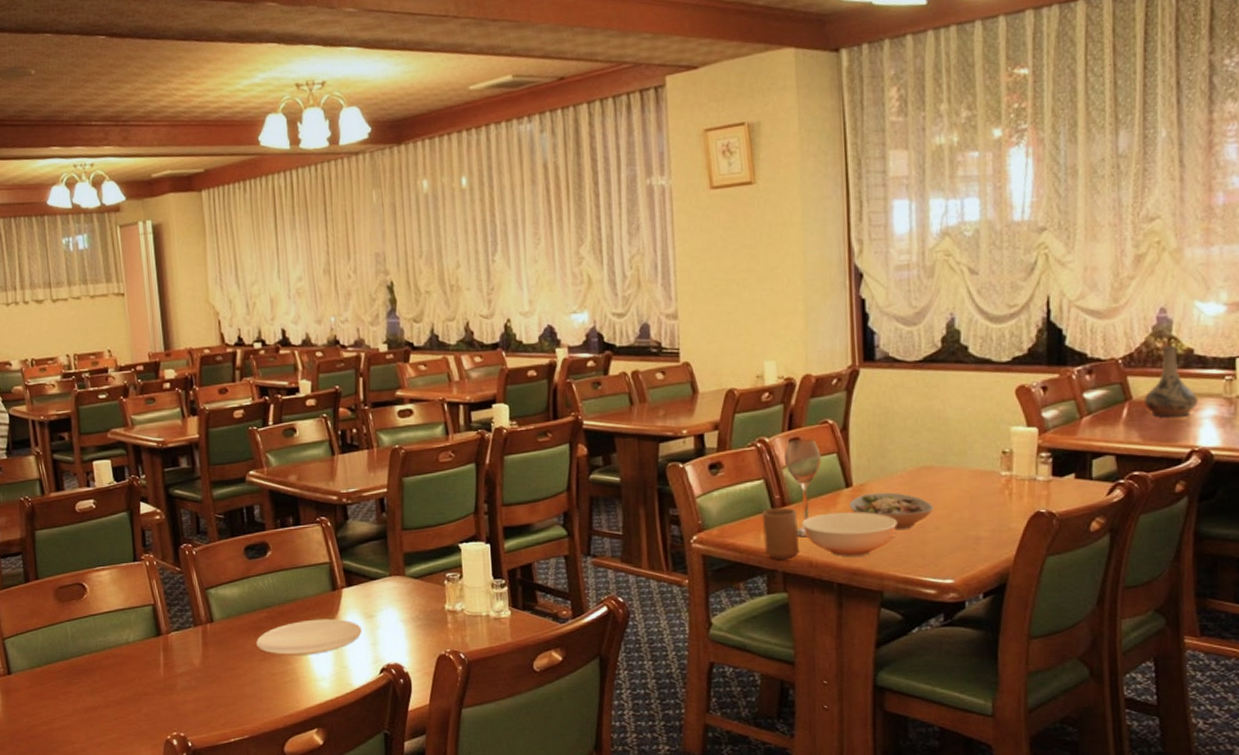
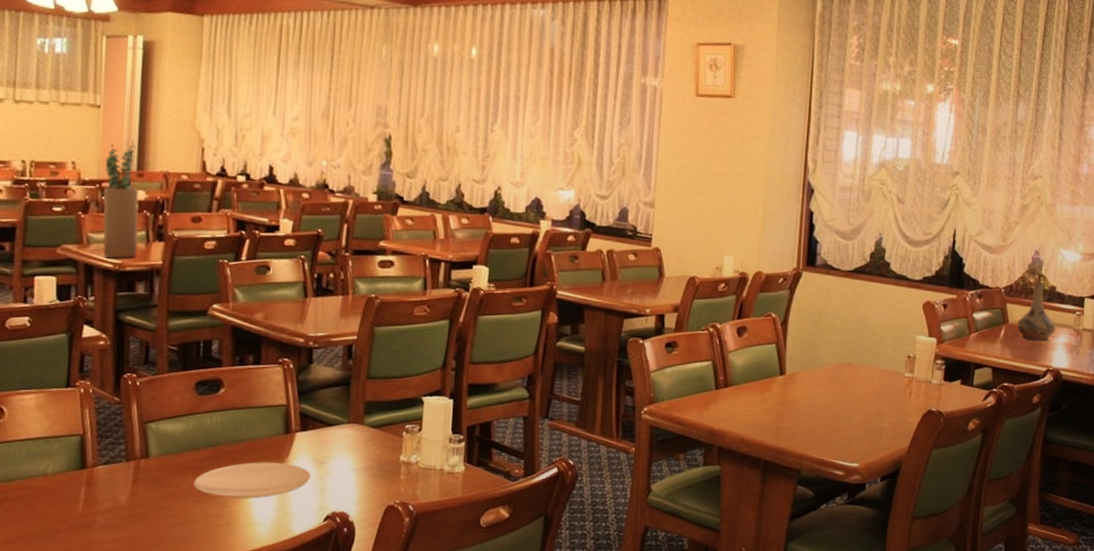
vase: none [136,322,176,438] -> present [102,140,139,259]
cup: present [761,507,799,559] -> none [705,387,738,435]
wineglass: present [784,438,821,536] -> none [731,328,763,415]
bowl: present [802,512,897,557] -> none [739,396,819,438]
salad: present [849,492,933,531] -> none [781,382,849,417]

